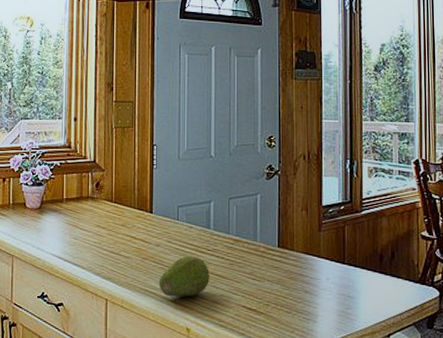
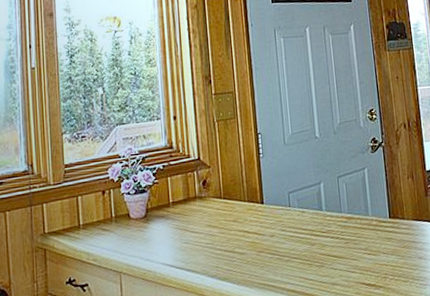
fruit: present [158,256,210,297] -> none [276,241,327,287]

